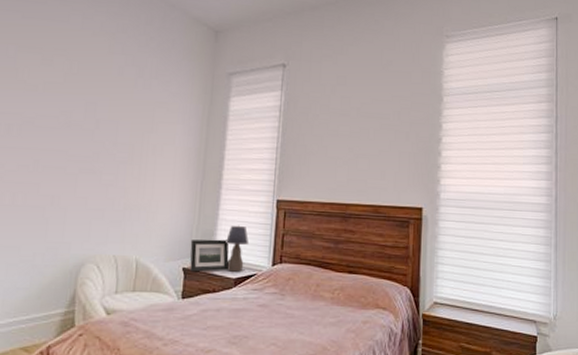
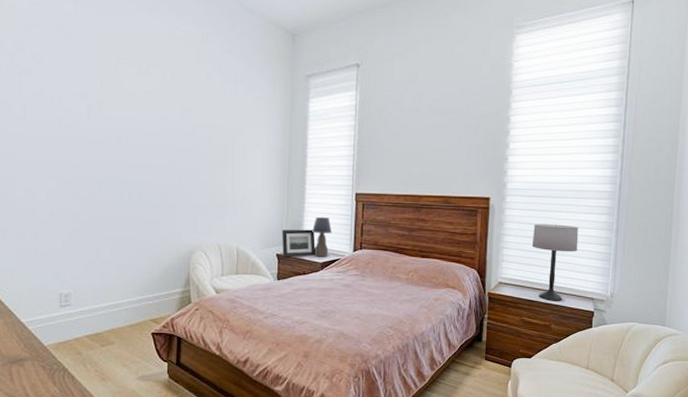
table lamp: none [468,237,517,324] -> present [531,223,579,301]

